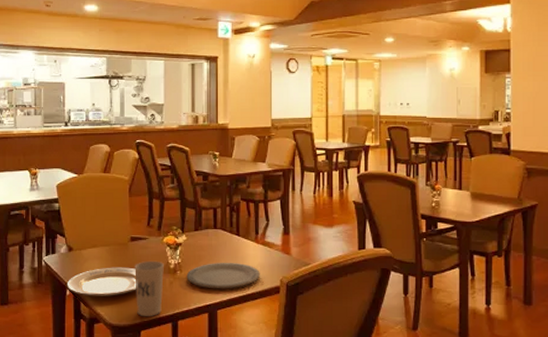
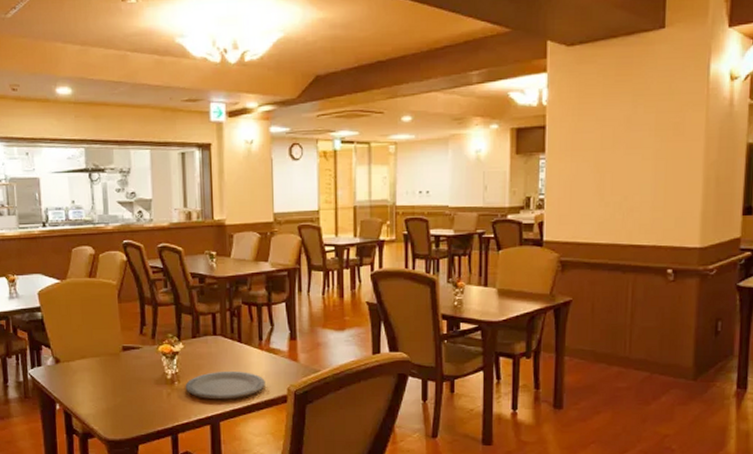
plate: present [66,267,137,296] -> none [55,379,132,410]
cup: present [135,260,164,316] -> none [128,371,161,430]

